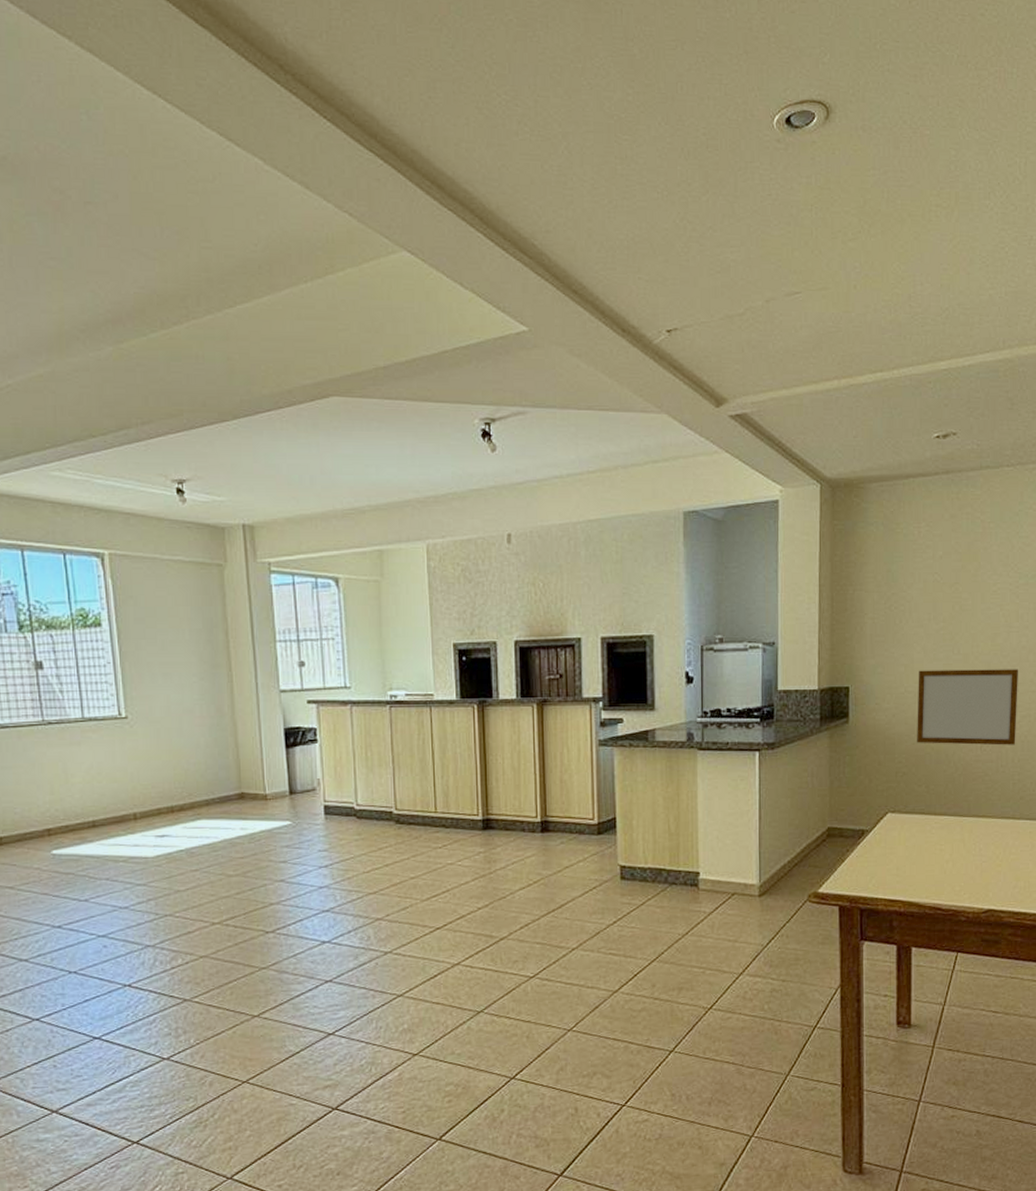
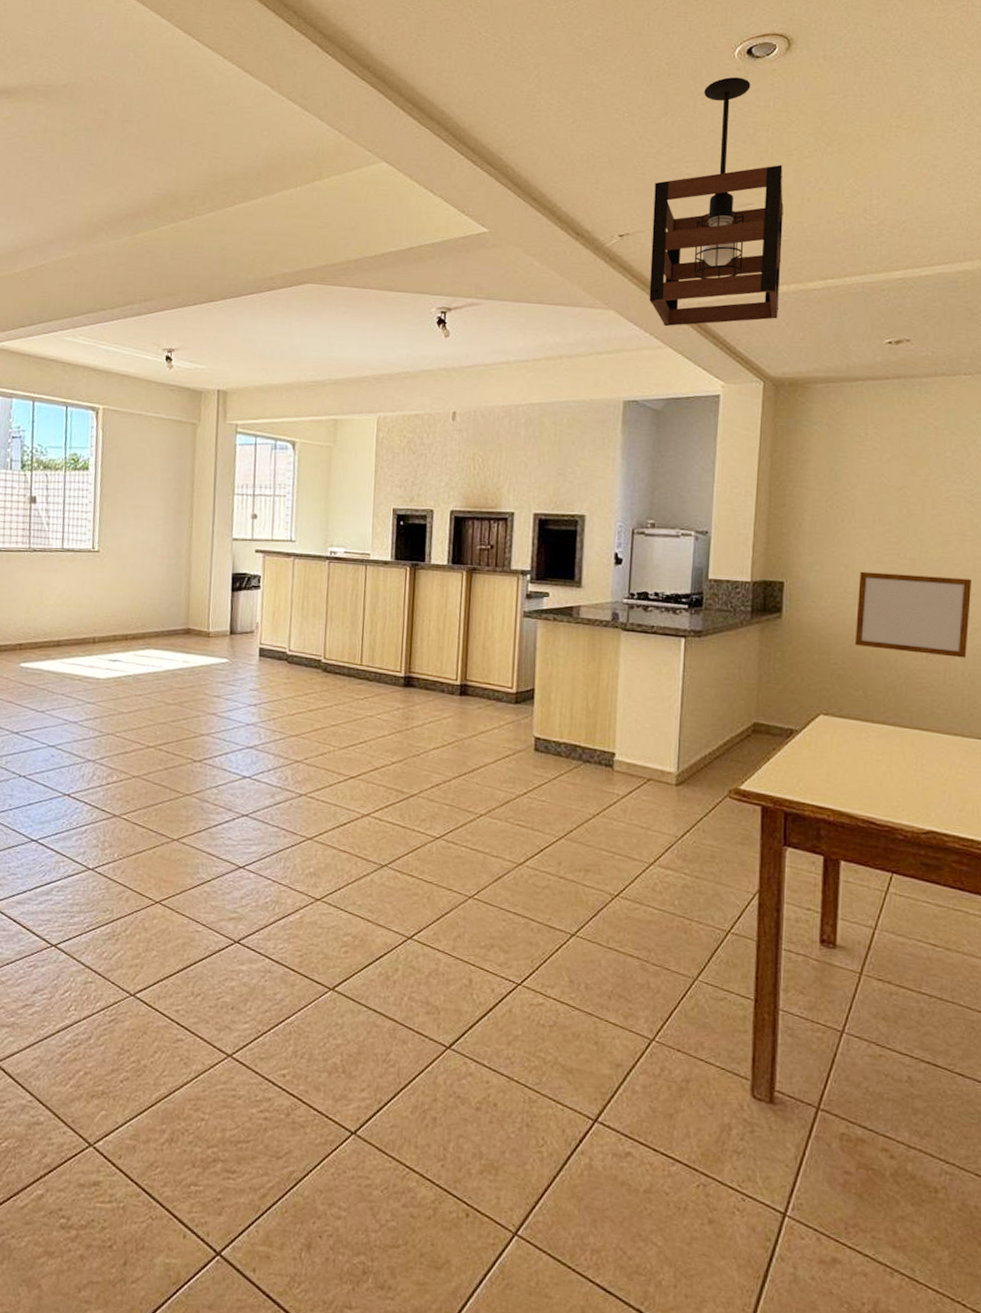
pendant light: none [700,150,831,430] -> present [649,77,784,327]

